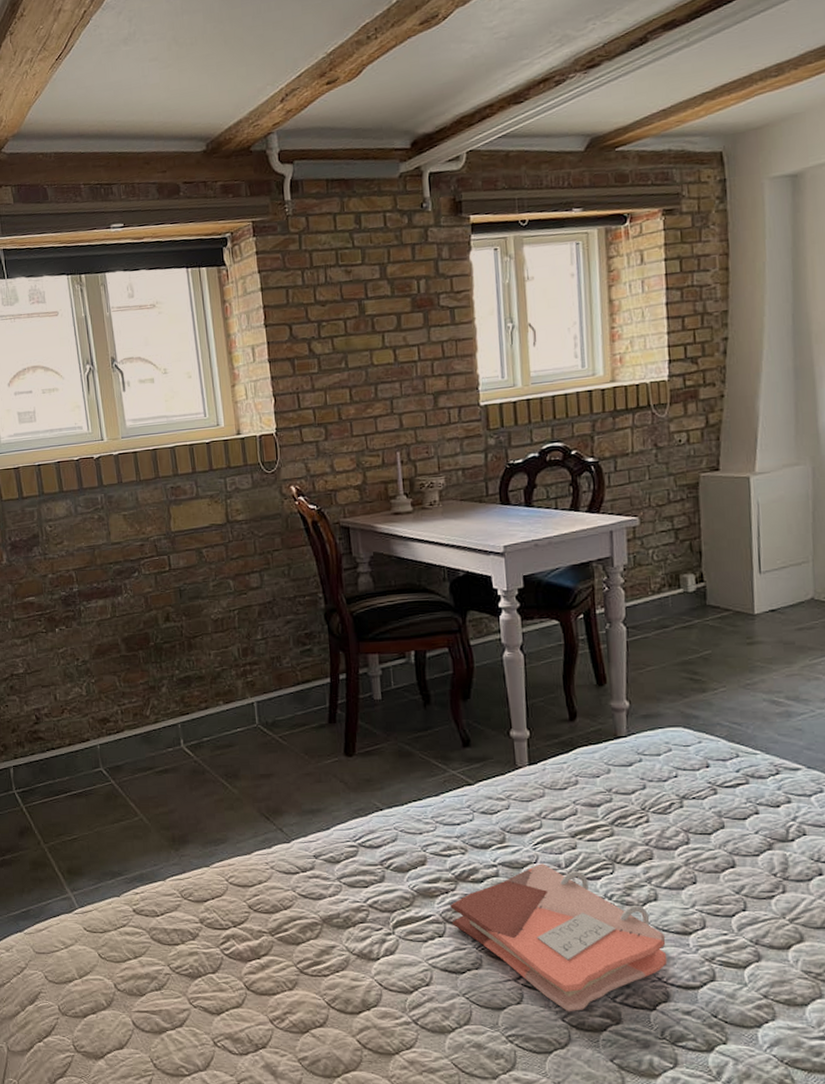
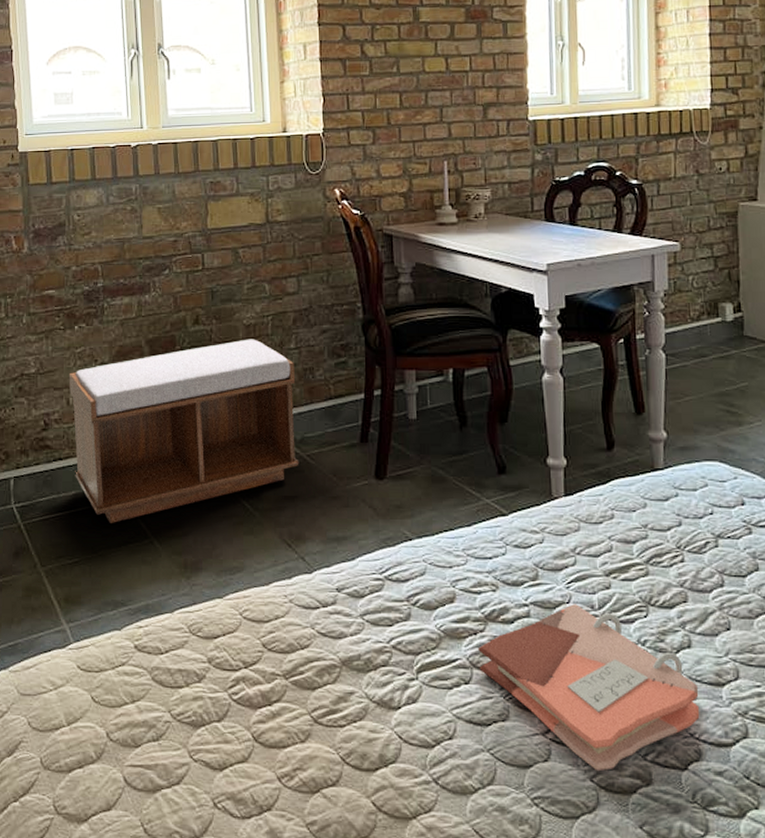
bench: none [54,632,272,804] -> present [68,339,299,523]

